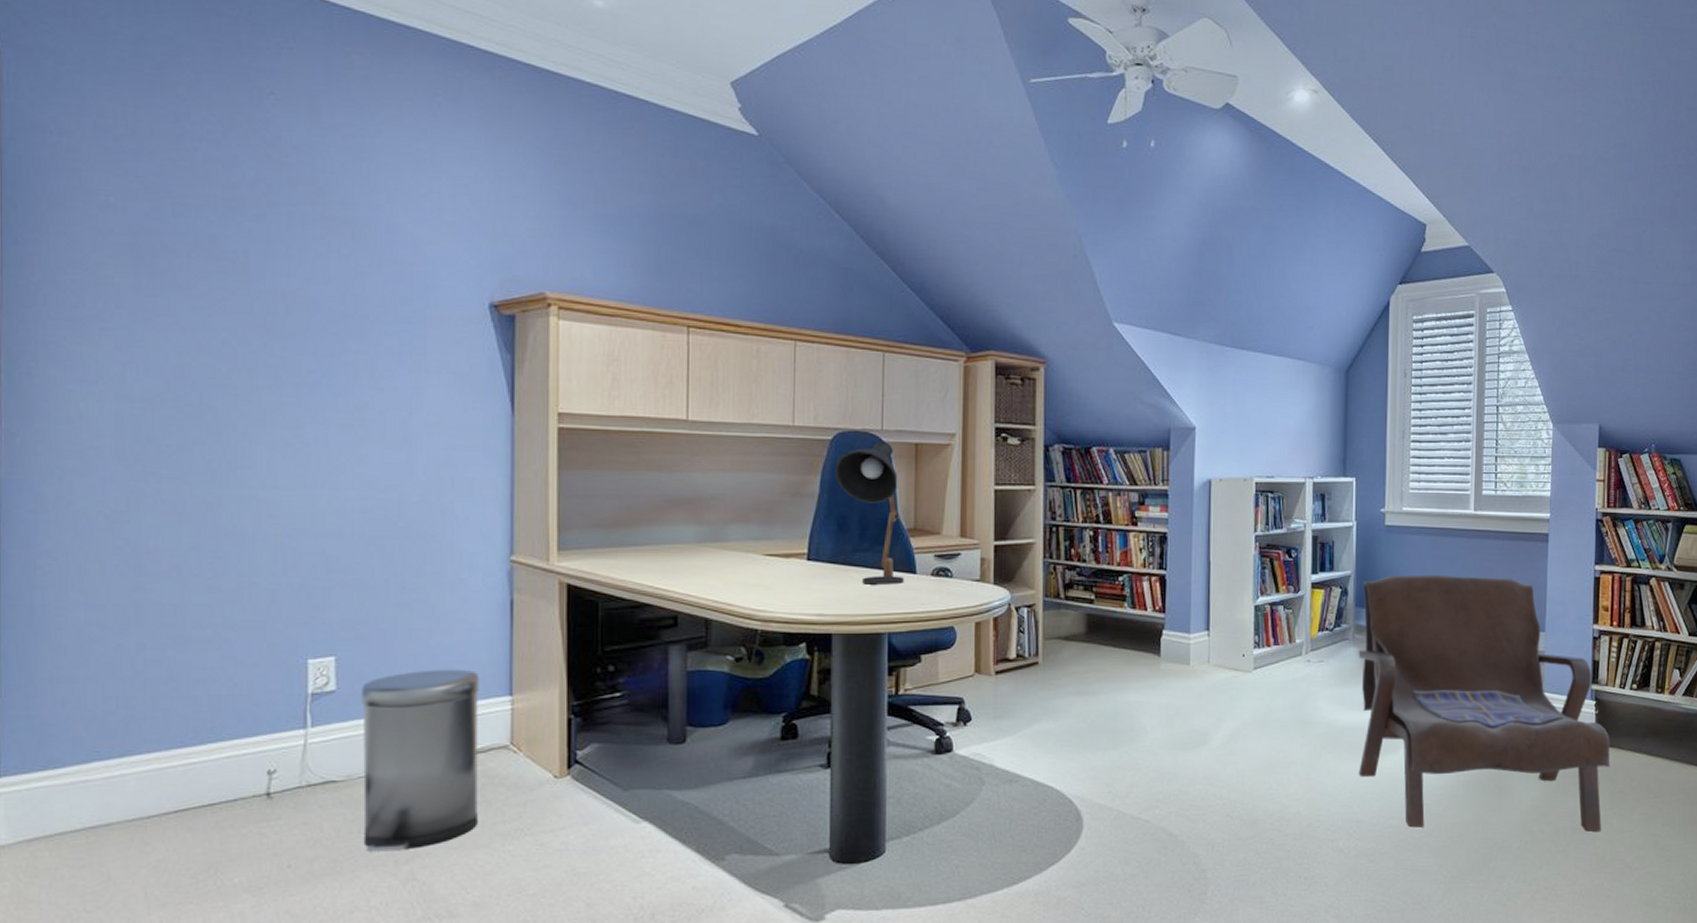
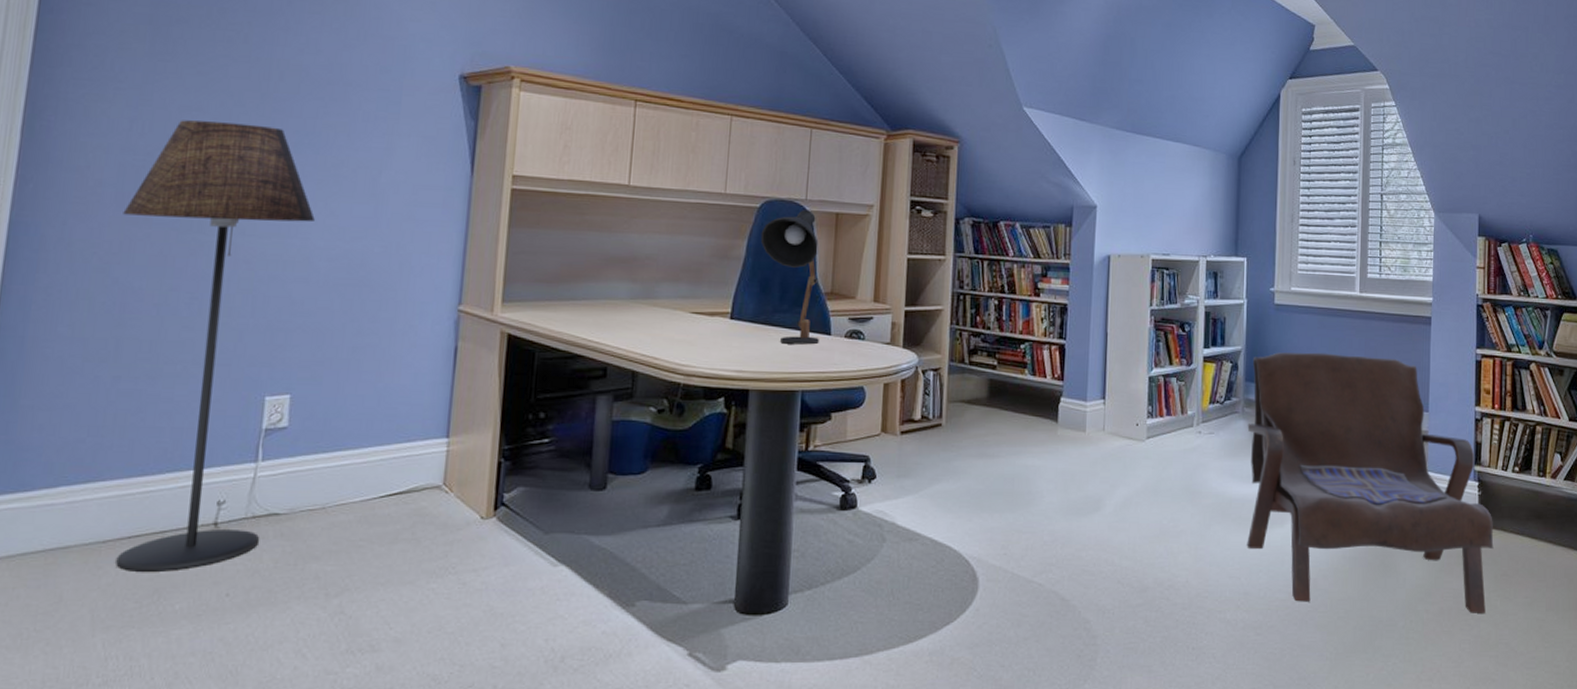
floor lamp: none [126,362,342,847] -> present [116,120,315,572]
pedal bin: present [362,669,480,852] -> none [298,410,421,584]

